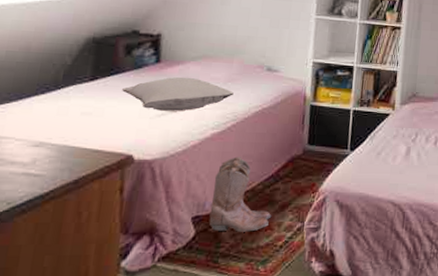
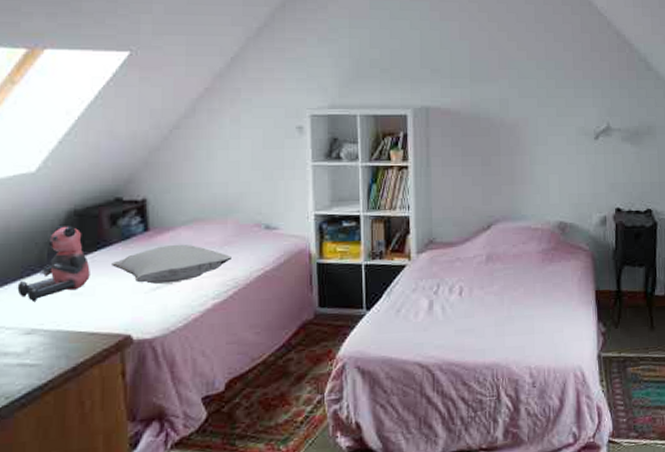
bear: none [30,49,102,117] -> present [17,224,90,301]
boots: present [209,157,272,232] -> none [220,327,288,411]

